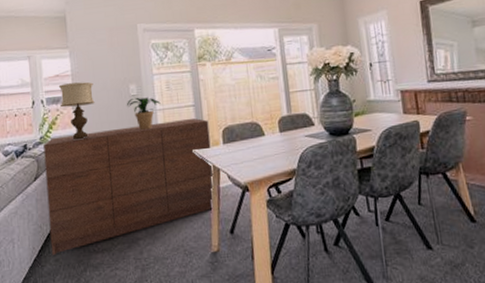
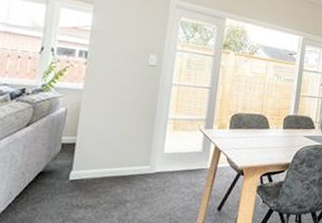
dresser: present [43,118,214,255] -> none [29,88,220,203]
table lamp: present [58,82,95,139] -> none [71,37,113,96]
potted plant: present [126,97,161,130] -> none [142,67,178,100]

